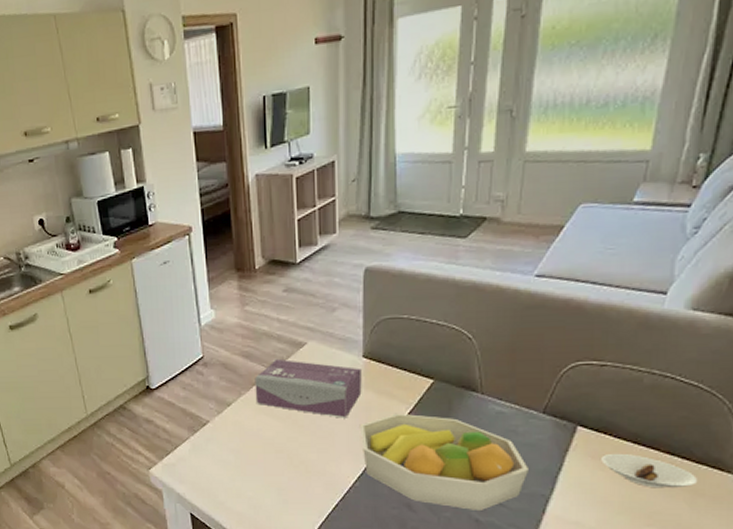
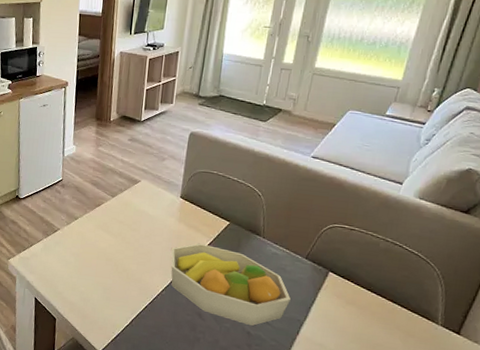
tissue box: present [255,358,362,418] -> none [96,189,178,242]
saucer: present [601,453,698,489] -> none [343,295,411,329]

